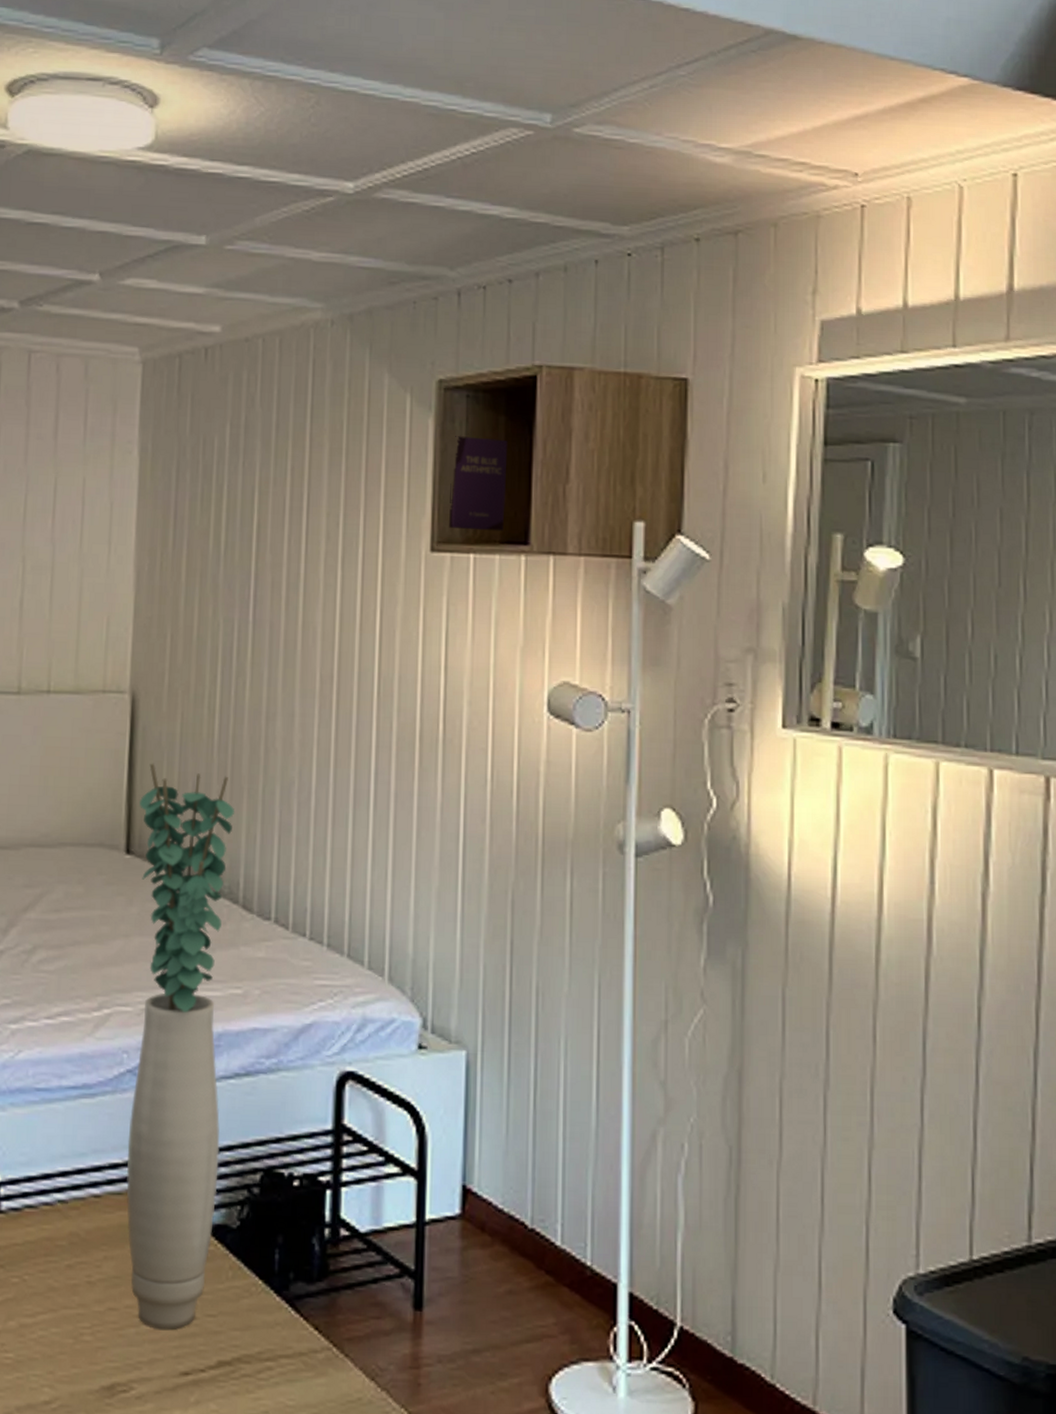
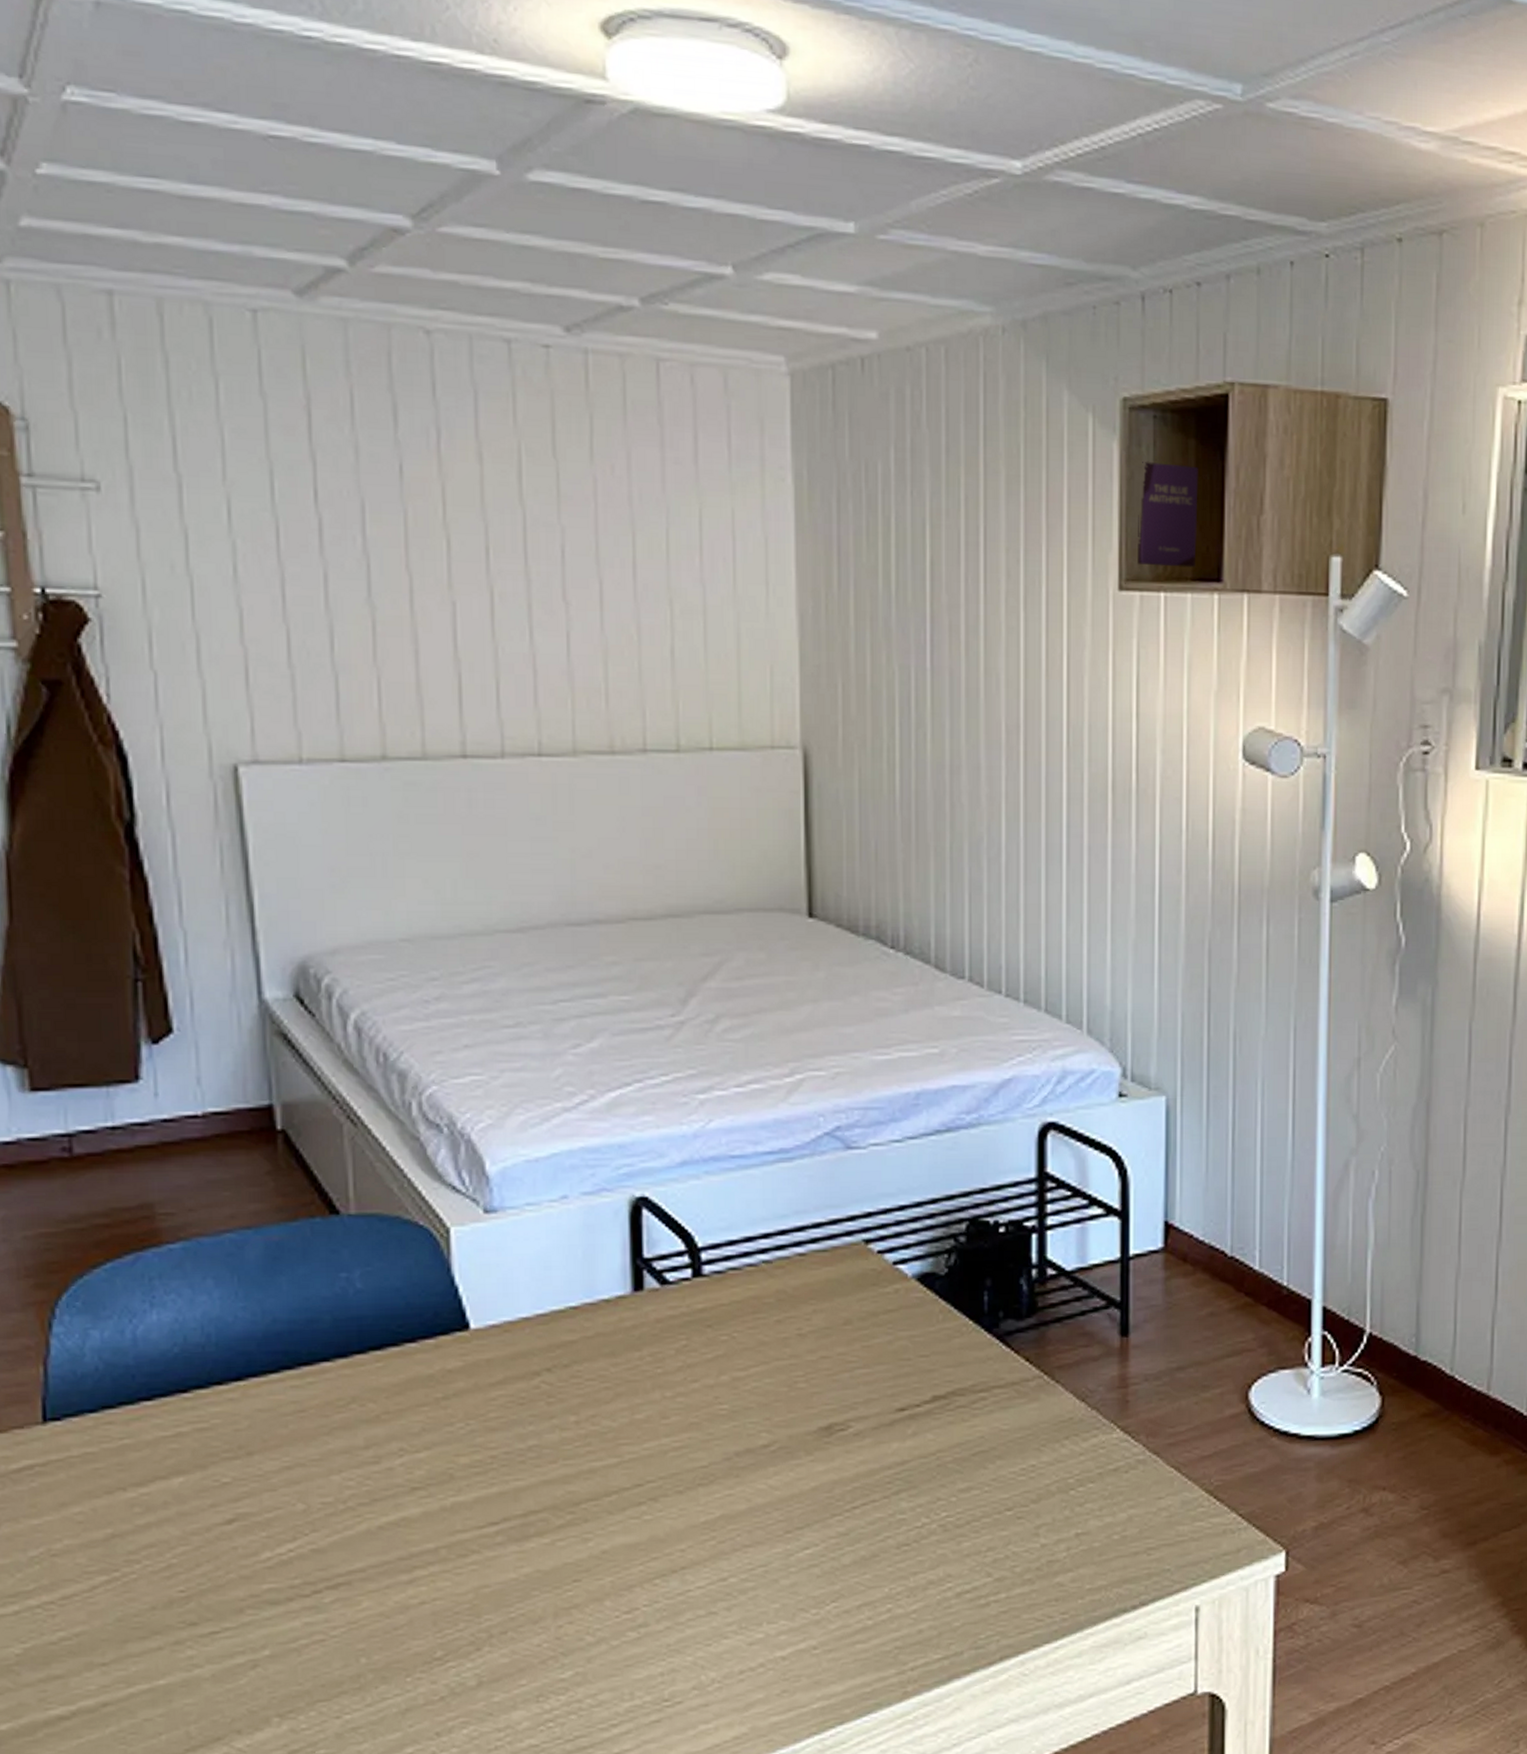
vase: present [126,763,234,1329] -> none [818,822,924,1372]

